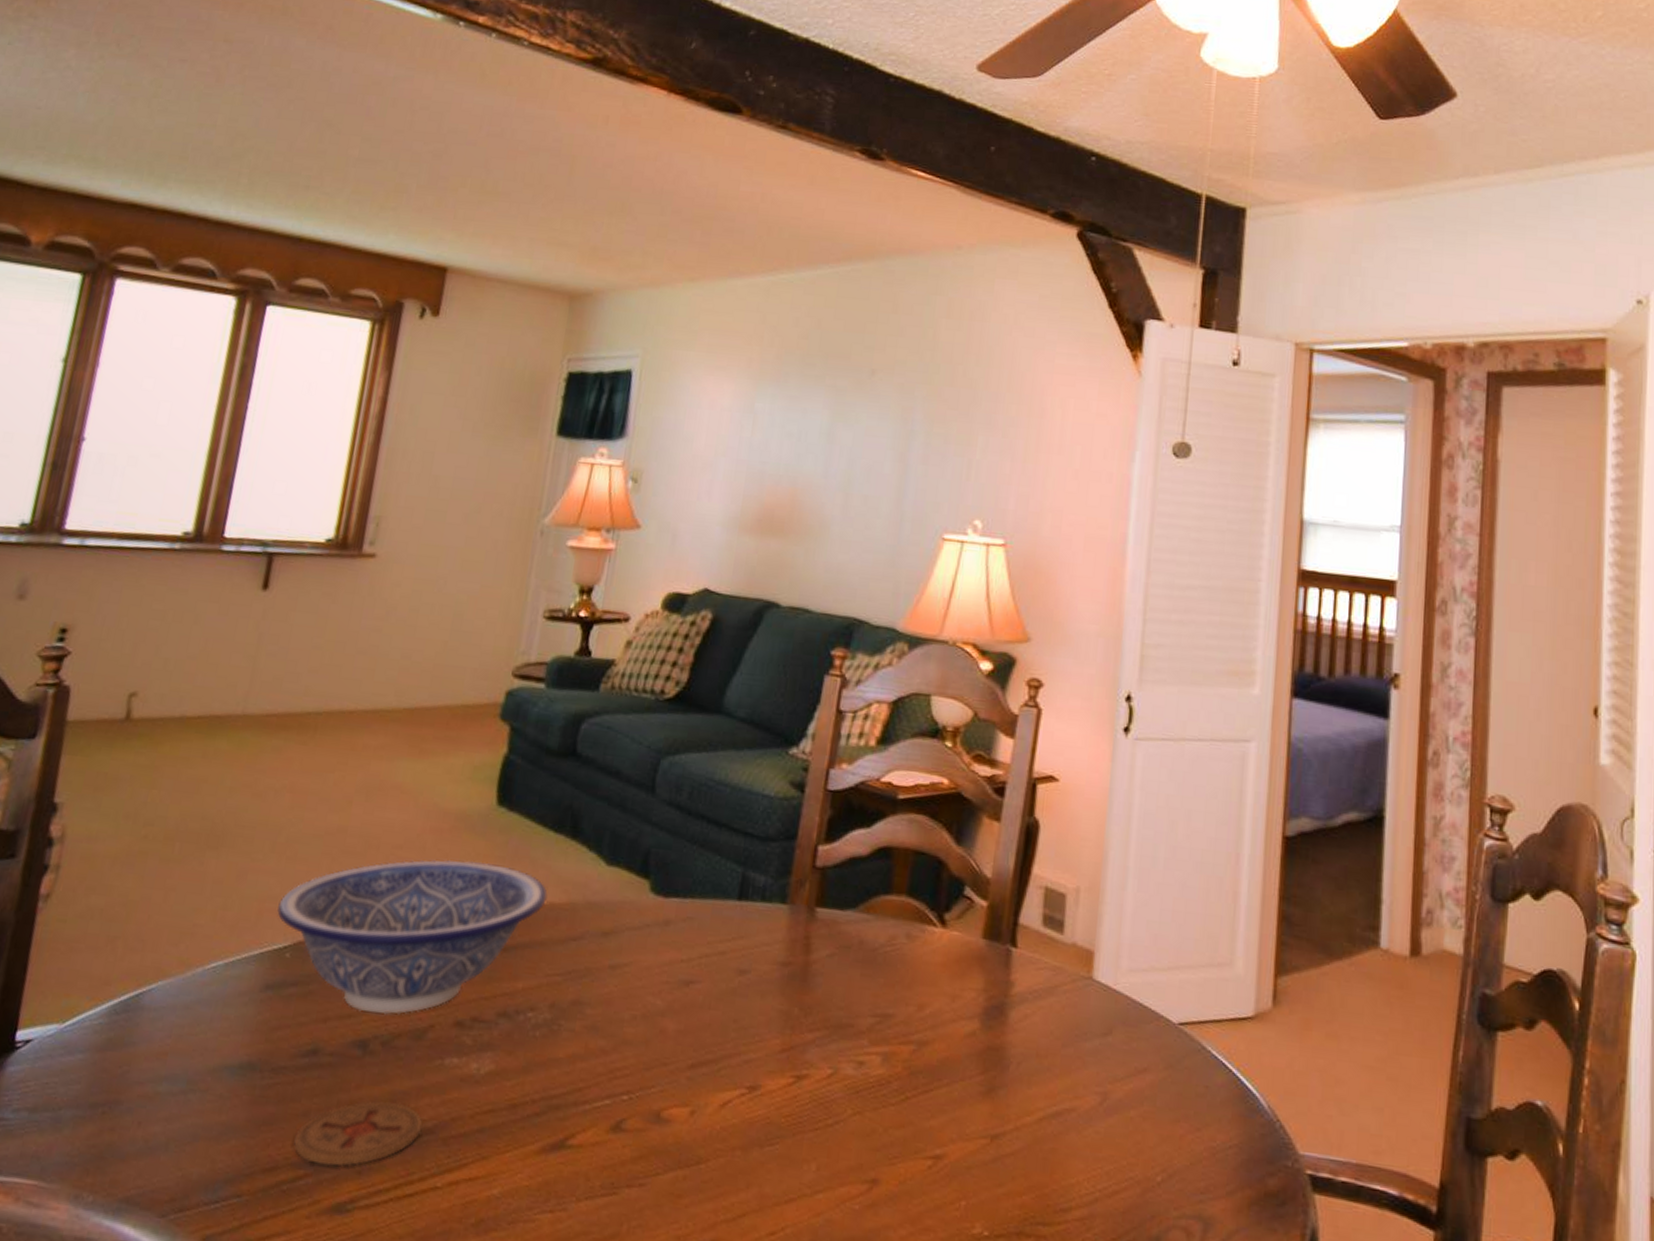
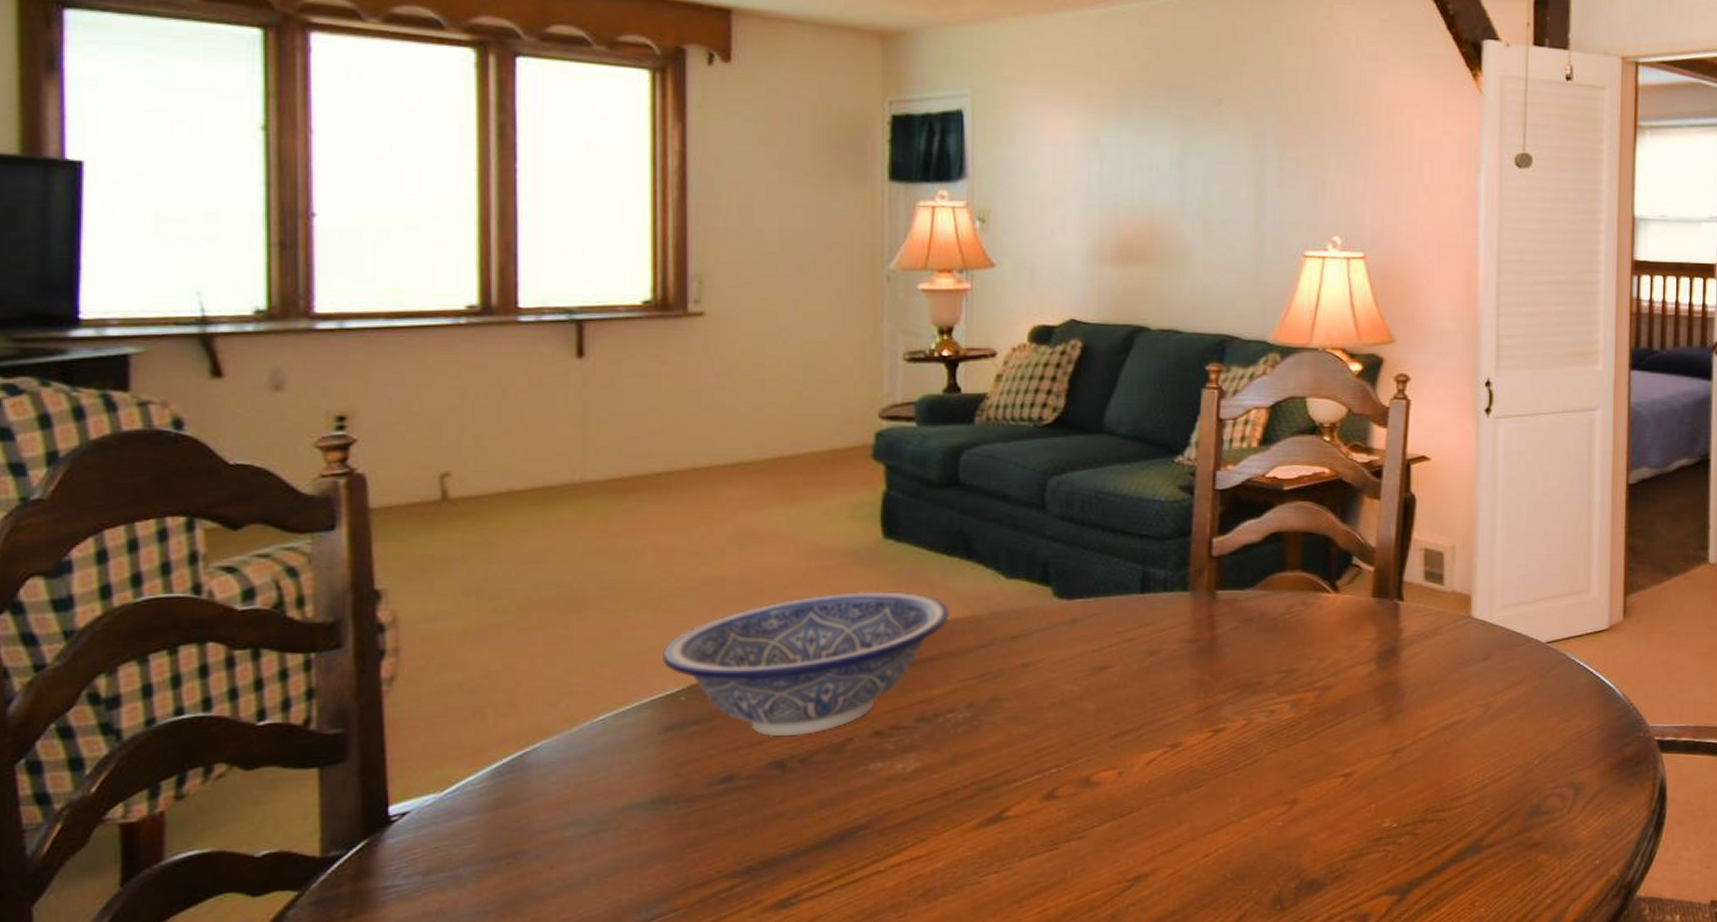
coaster: present [294,1101,422,1166] -> none [724,808,854,871]

